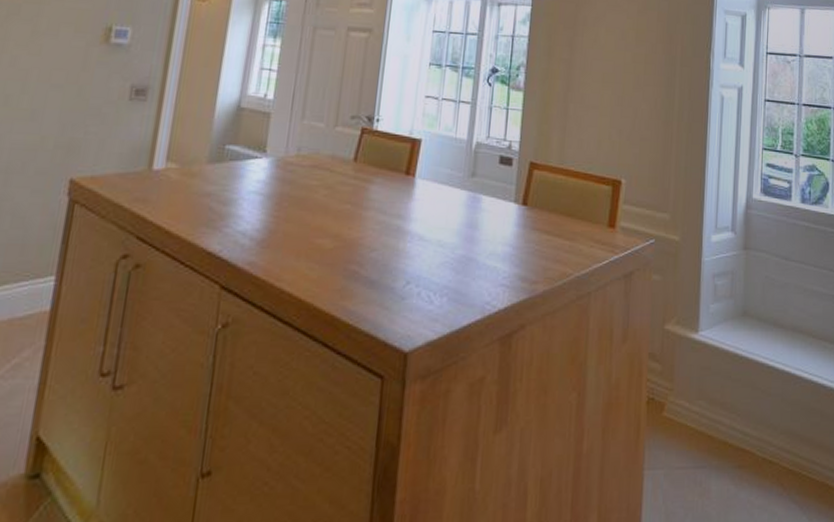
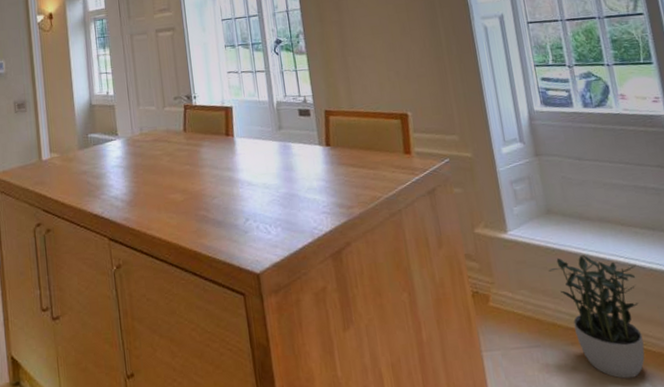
potted plant: none [731,366,818,510] -> present [548,255,645,379]

